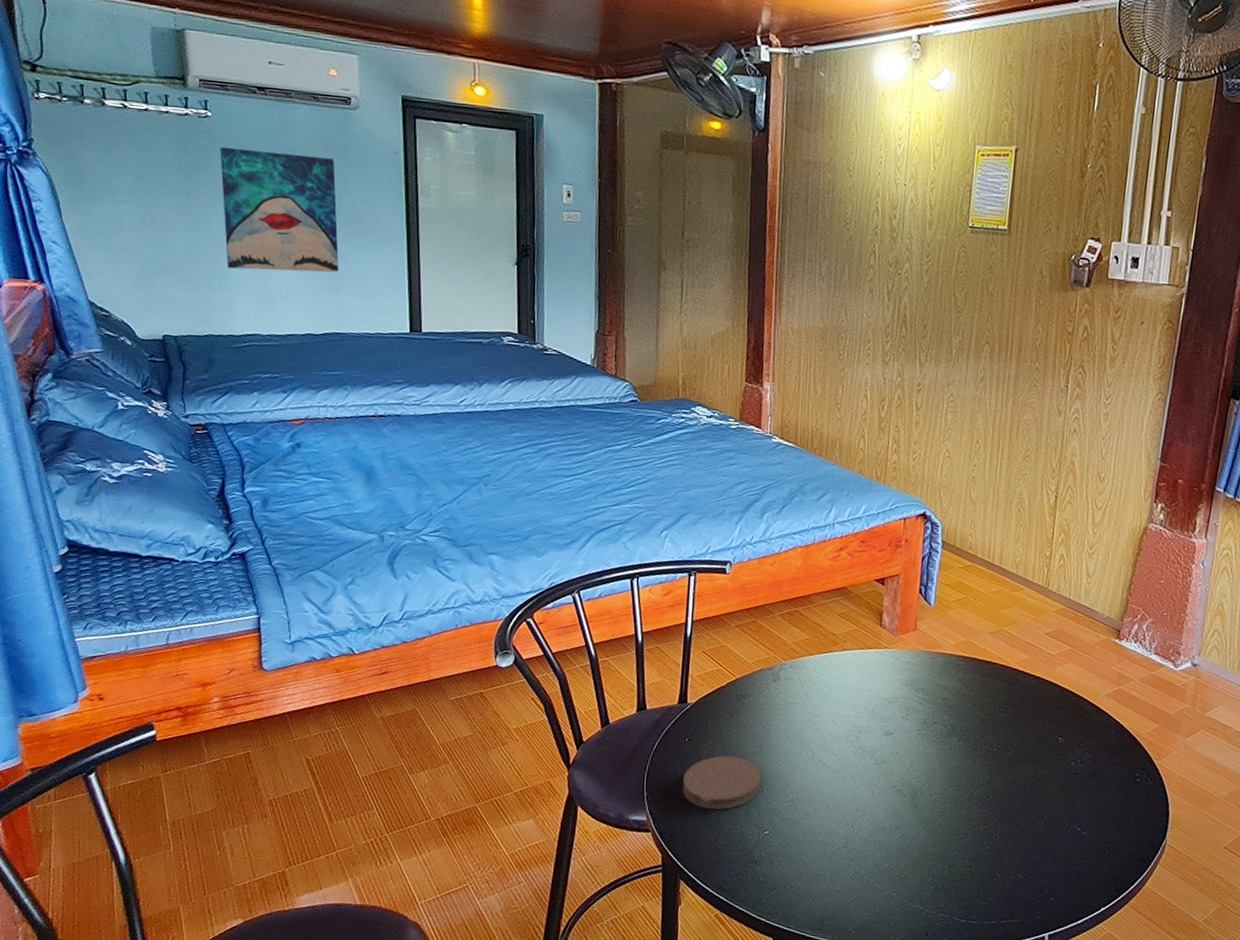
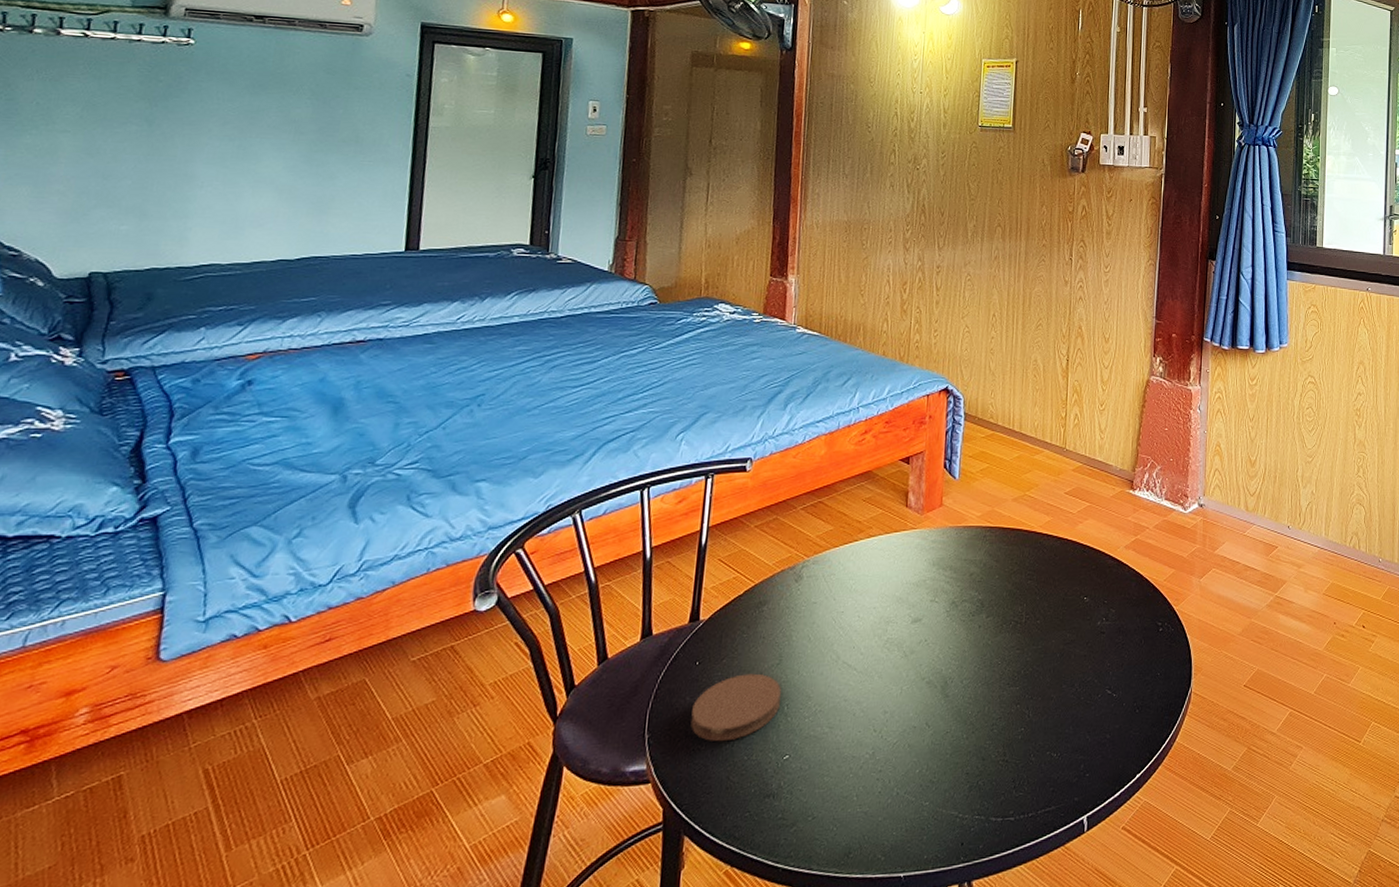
wall art: present [220,146,339,273] -> none [187,73,337,197]

